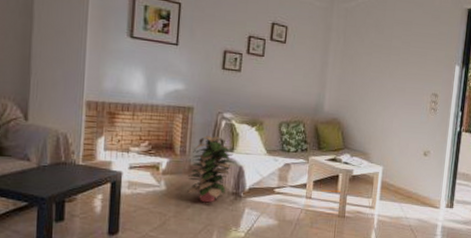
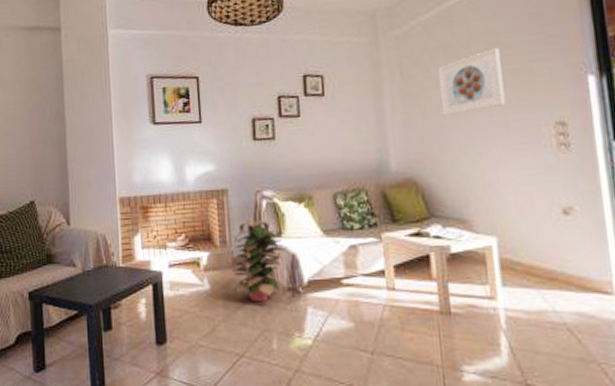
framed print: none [366,33,410,77] -> present [437,48,505,116]

